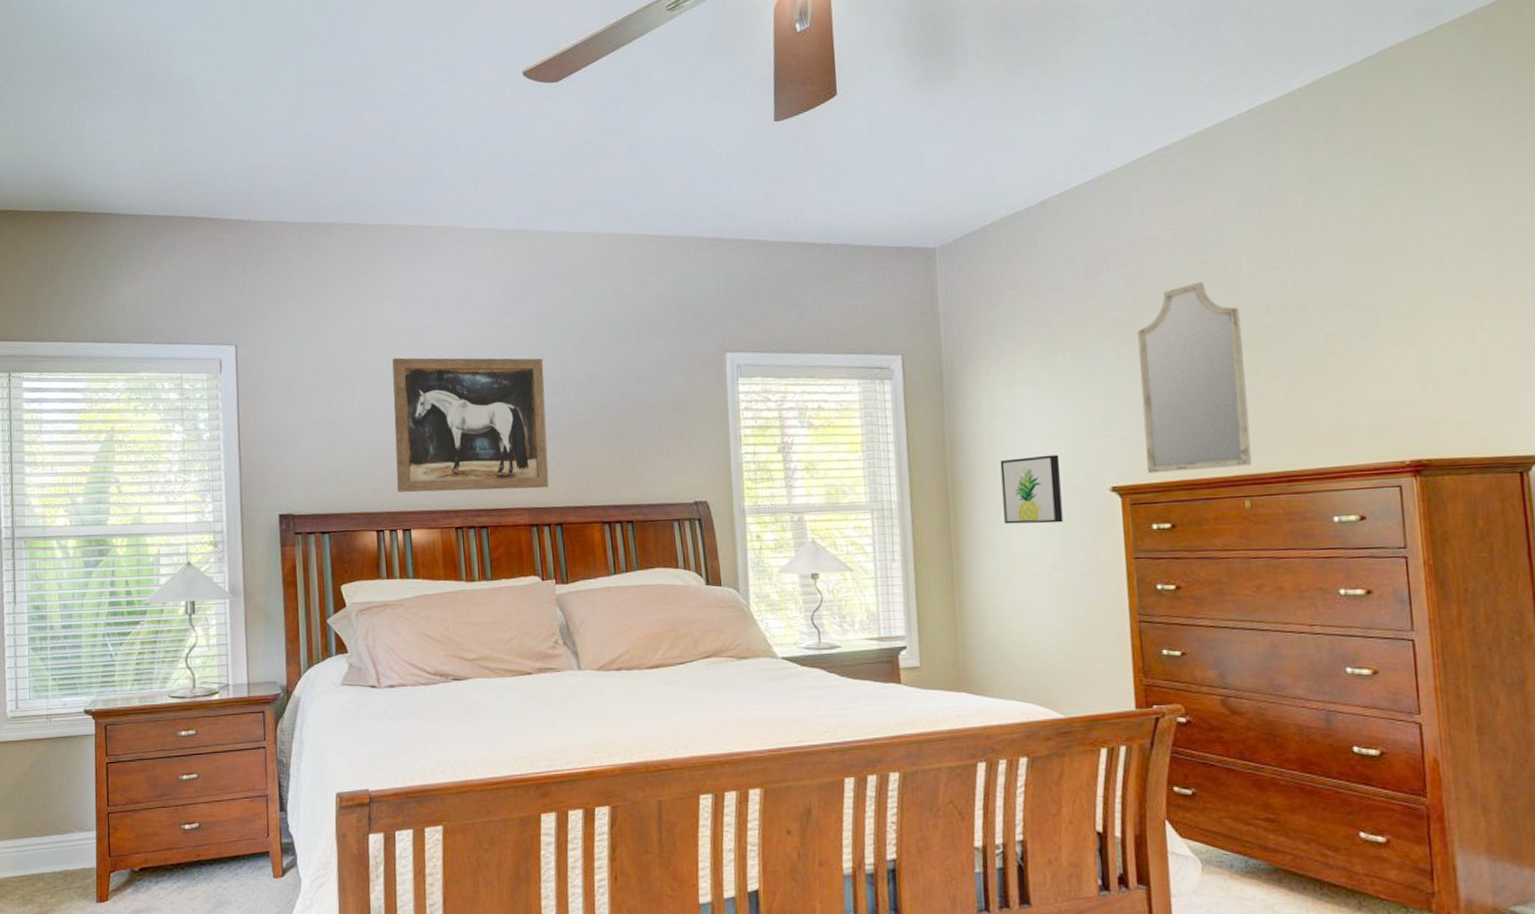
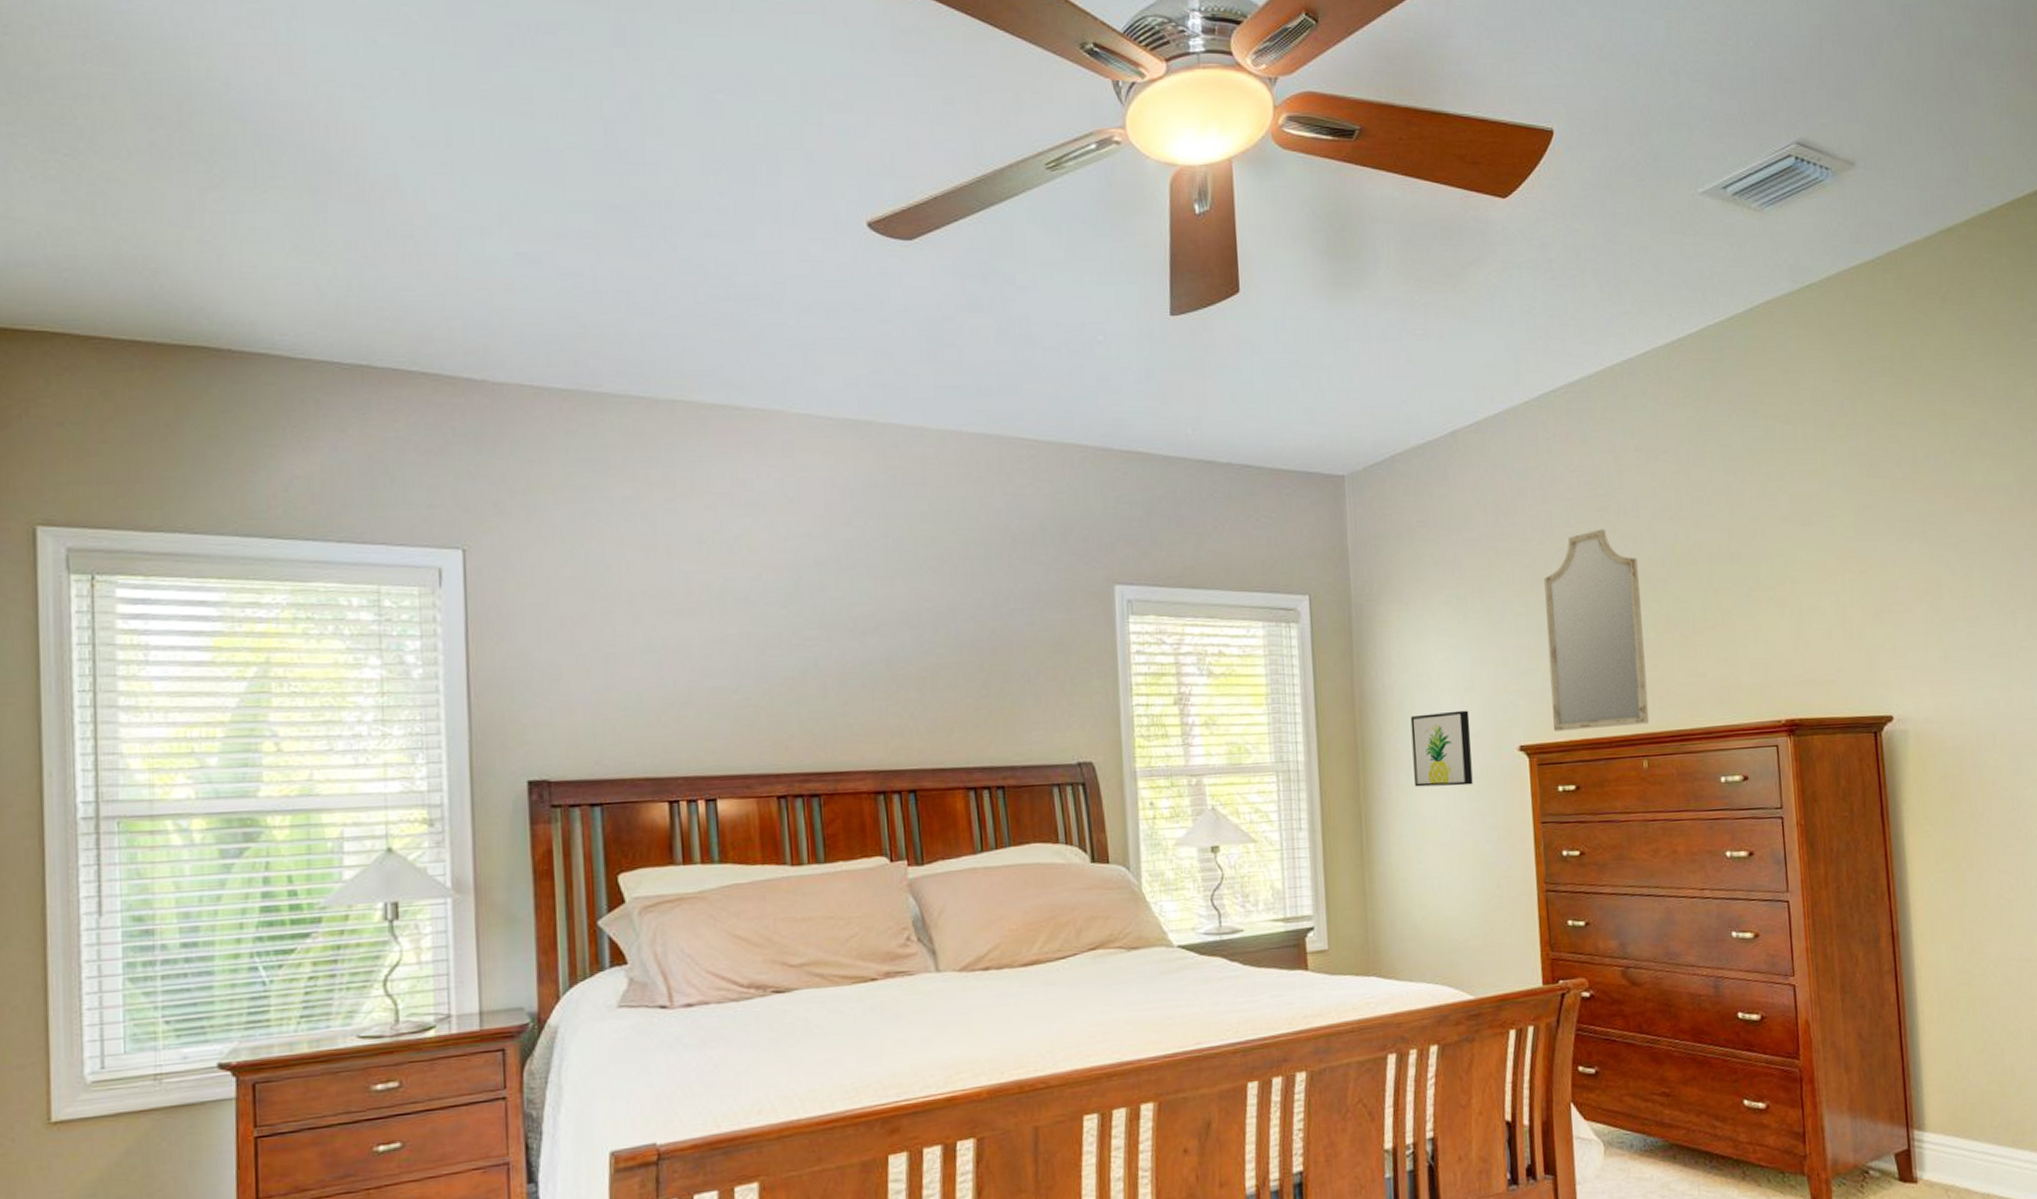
wall art: present [392,357,550,493] -> none [691,575,900,752]

